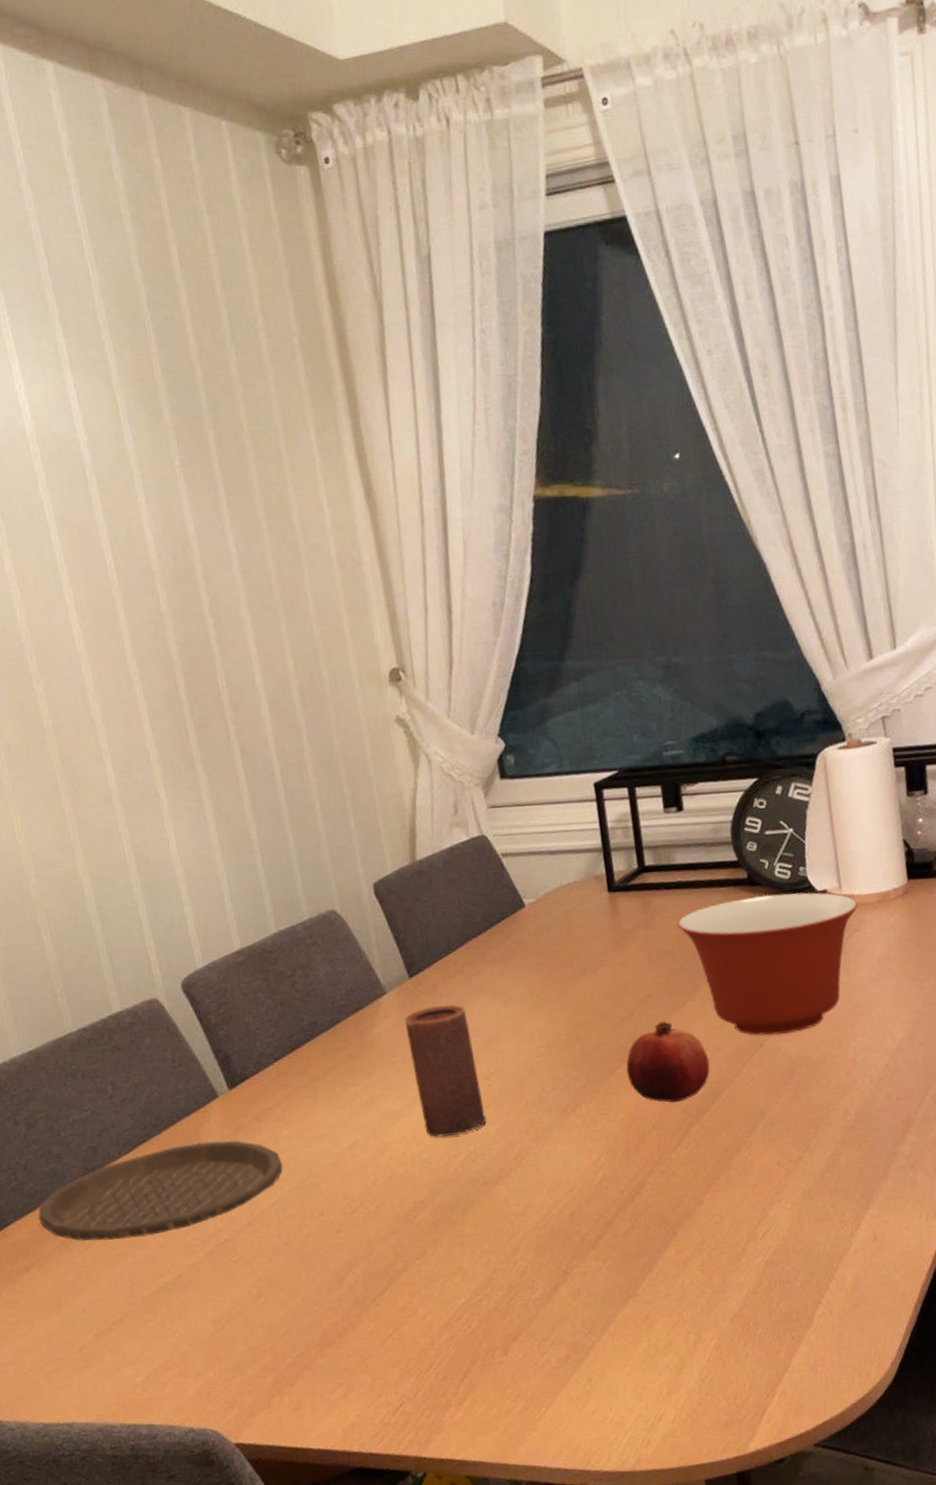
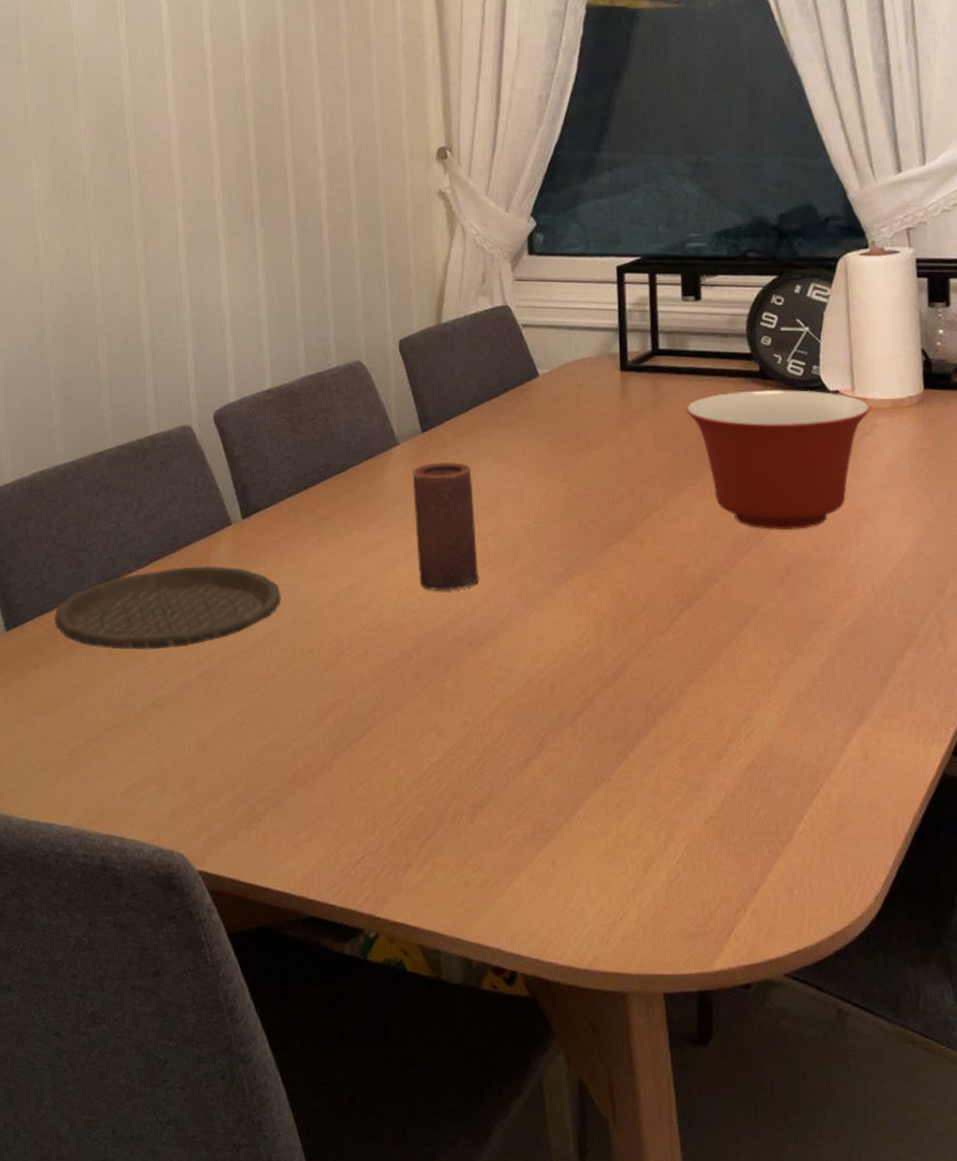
fruit: present [626,1021,710,1104] -> none [622,503,706,586]

